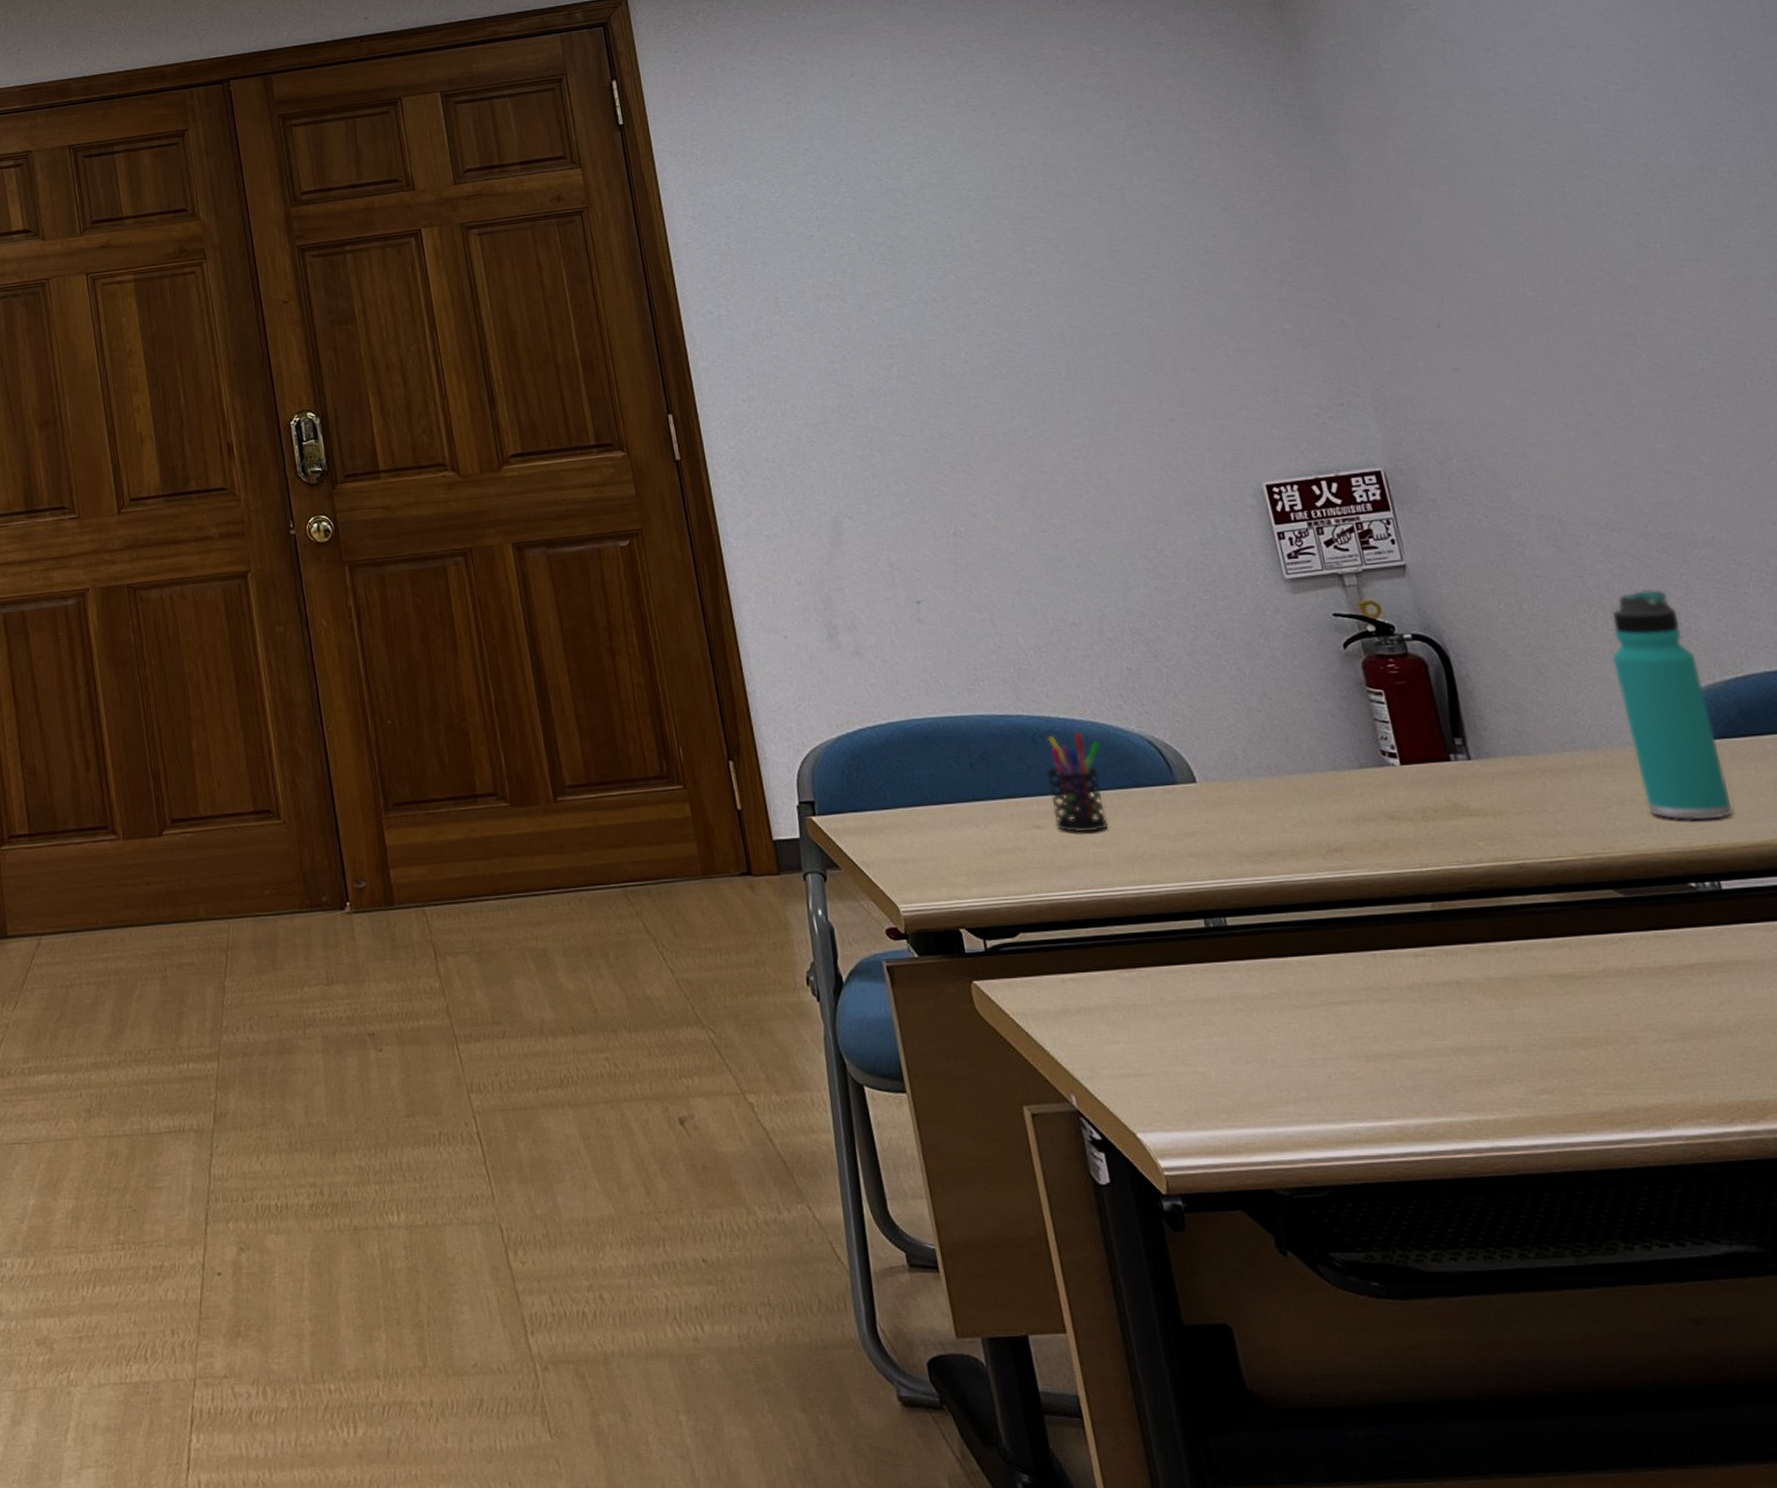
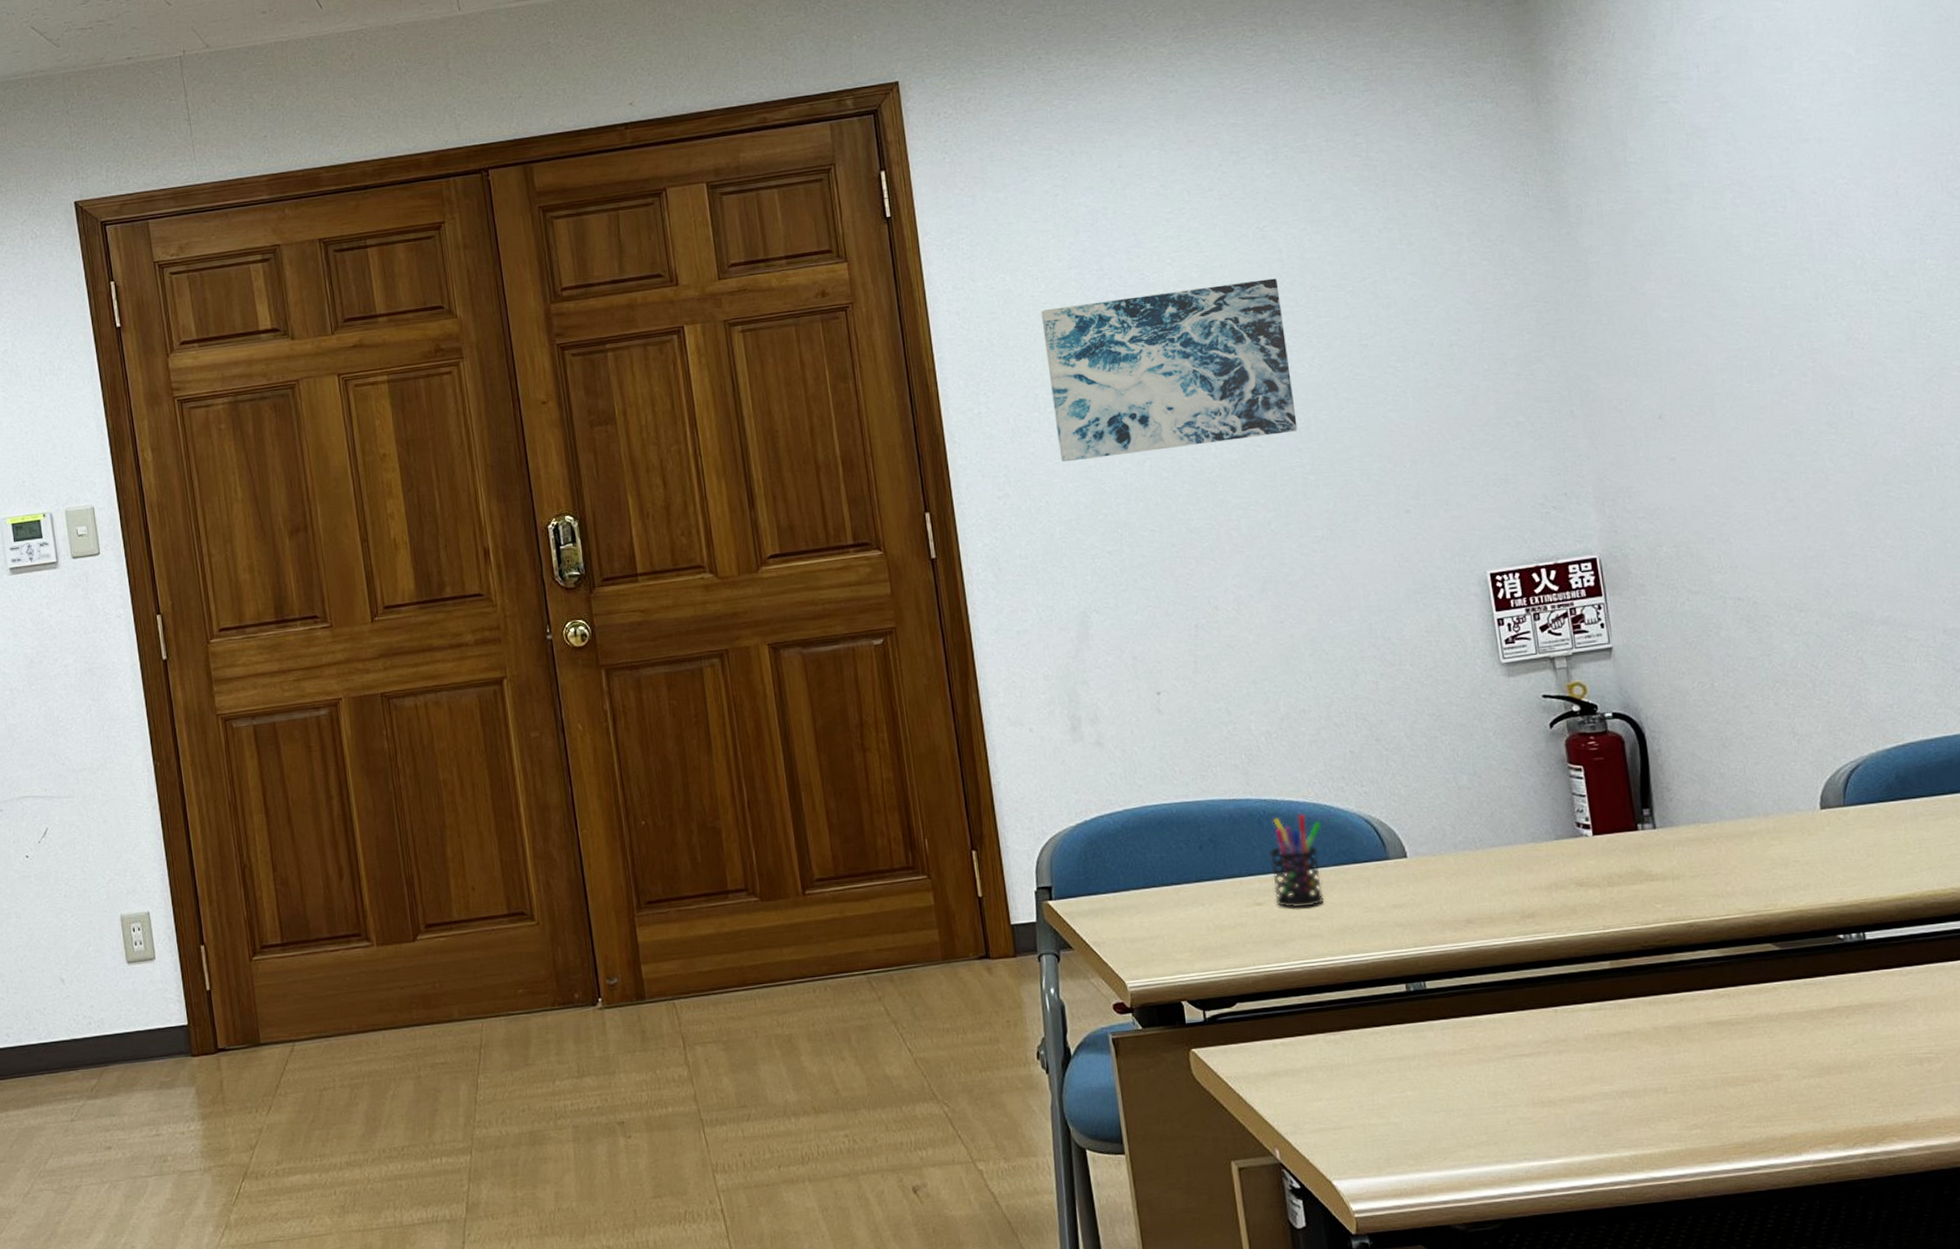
wall art: none [778,184,1050,366] -> present [1041,278,1298,463]
thermos bottle: present [1611,590,1734,821] -> none [1789,666,1883,878]

